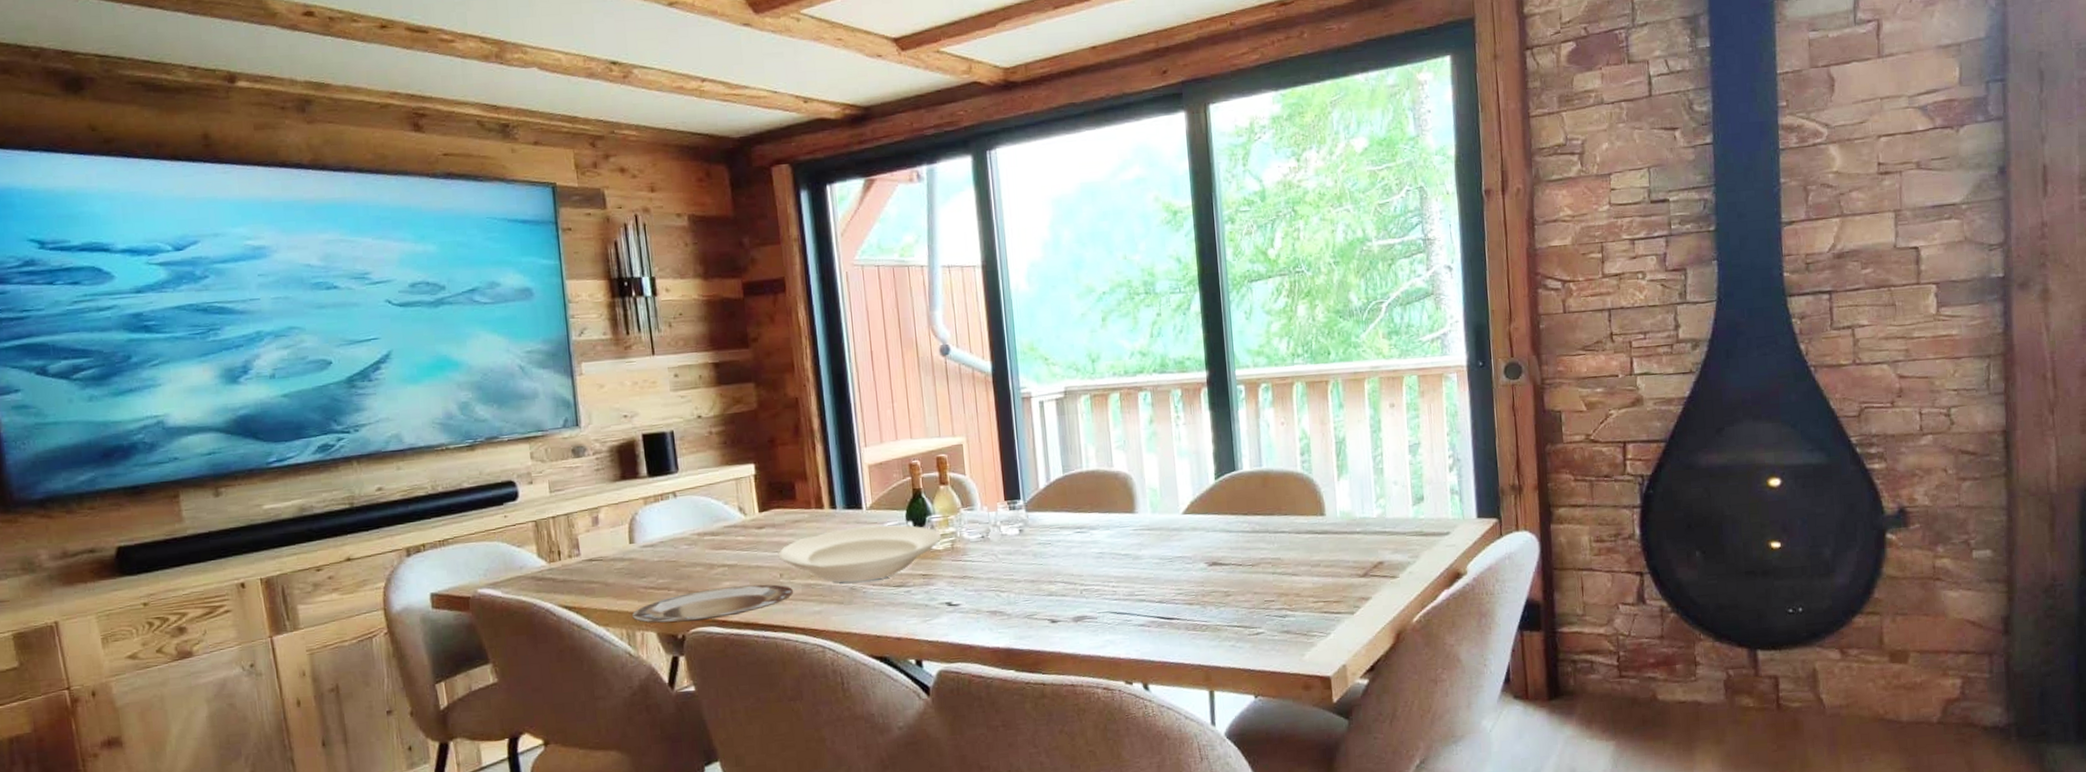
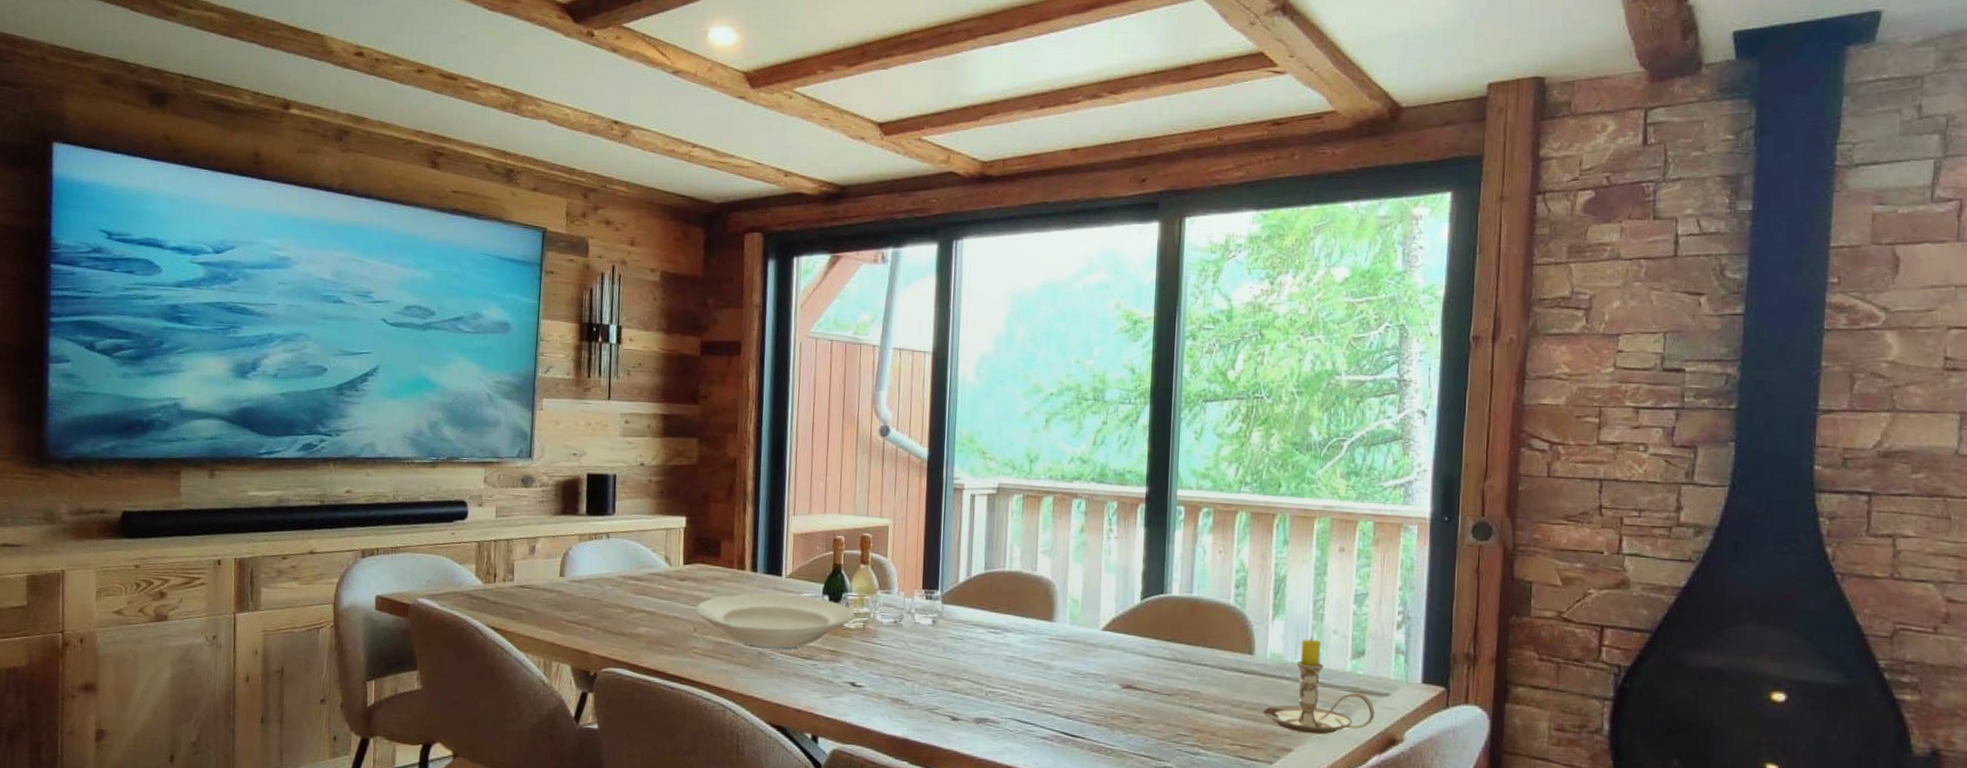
plate: present [632,584,794,624] -> none [552,632,705,662]
candlestick: none [1340,490,1439,581] -> present [1263,636,1375,735]

